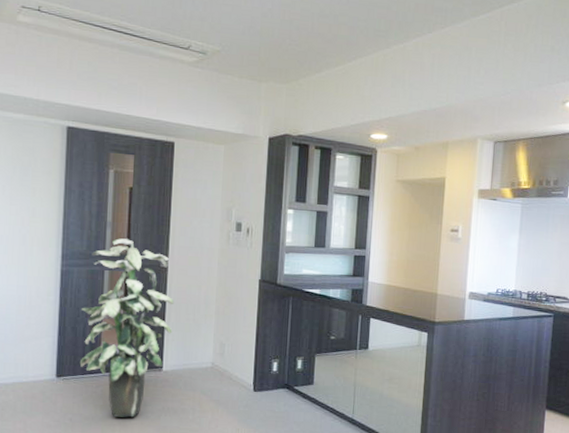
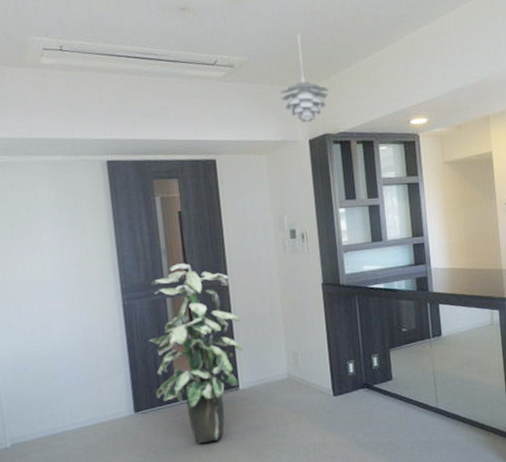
pendant light: none [248,32,297,120] -> present [280,34,330,123]

